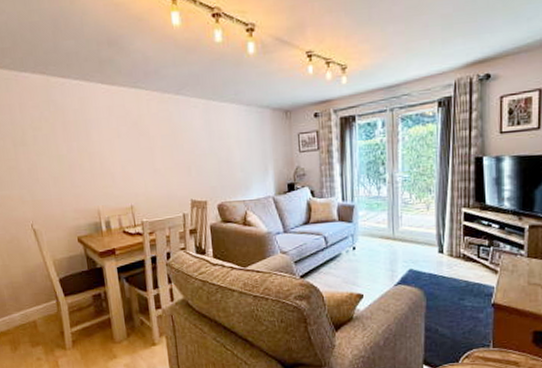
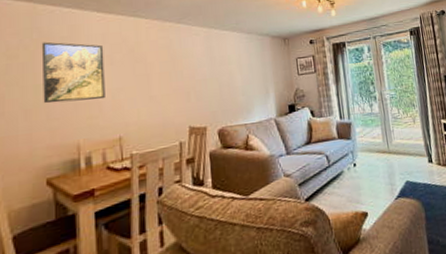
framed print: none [58,114,116,173] -> present [41,41,105,104]

